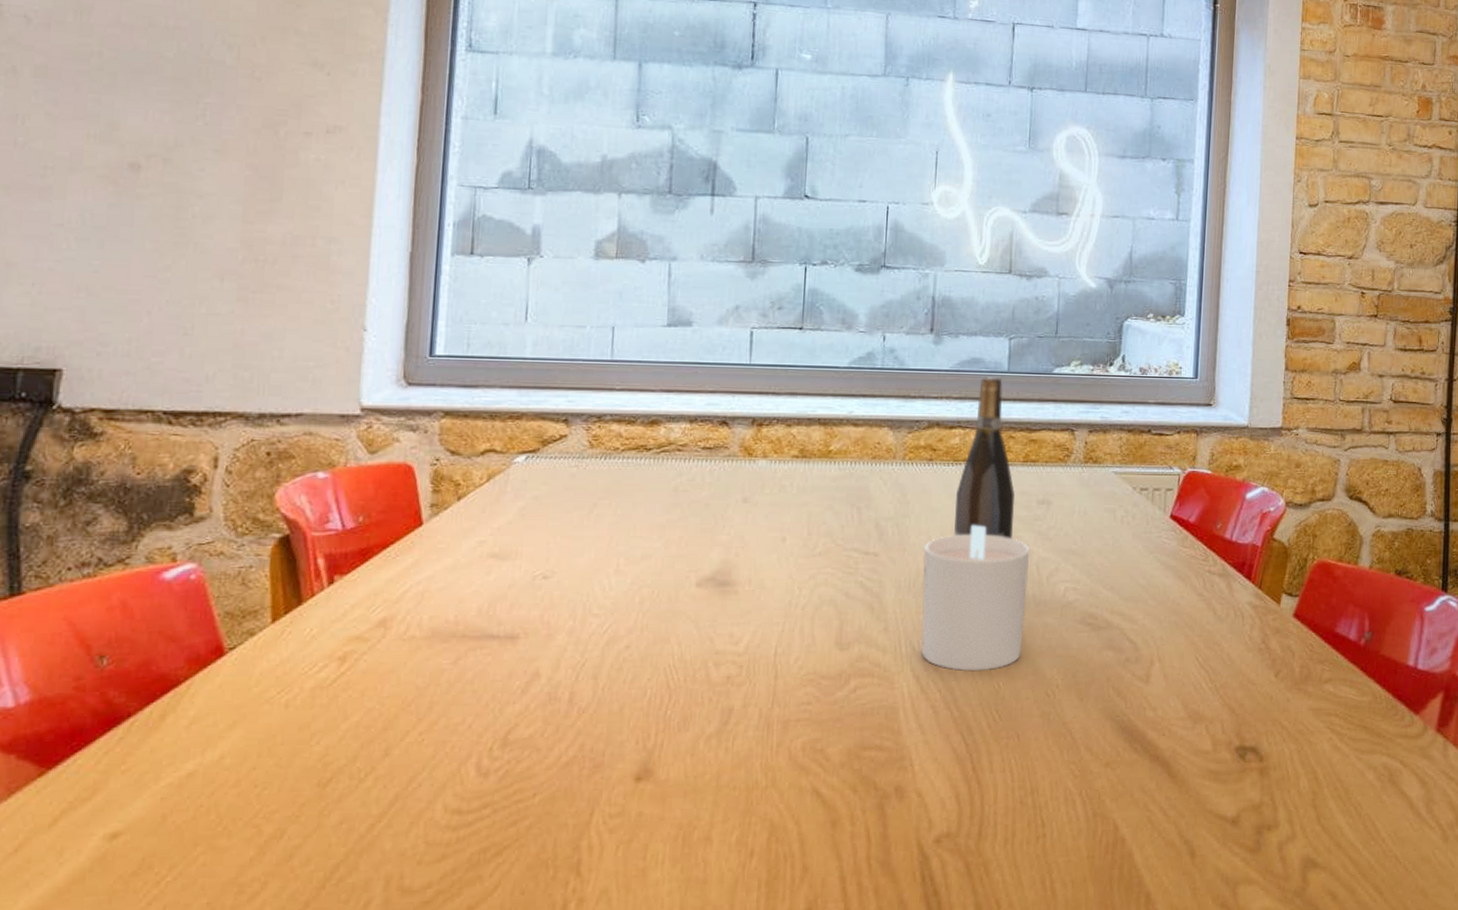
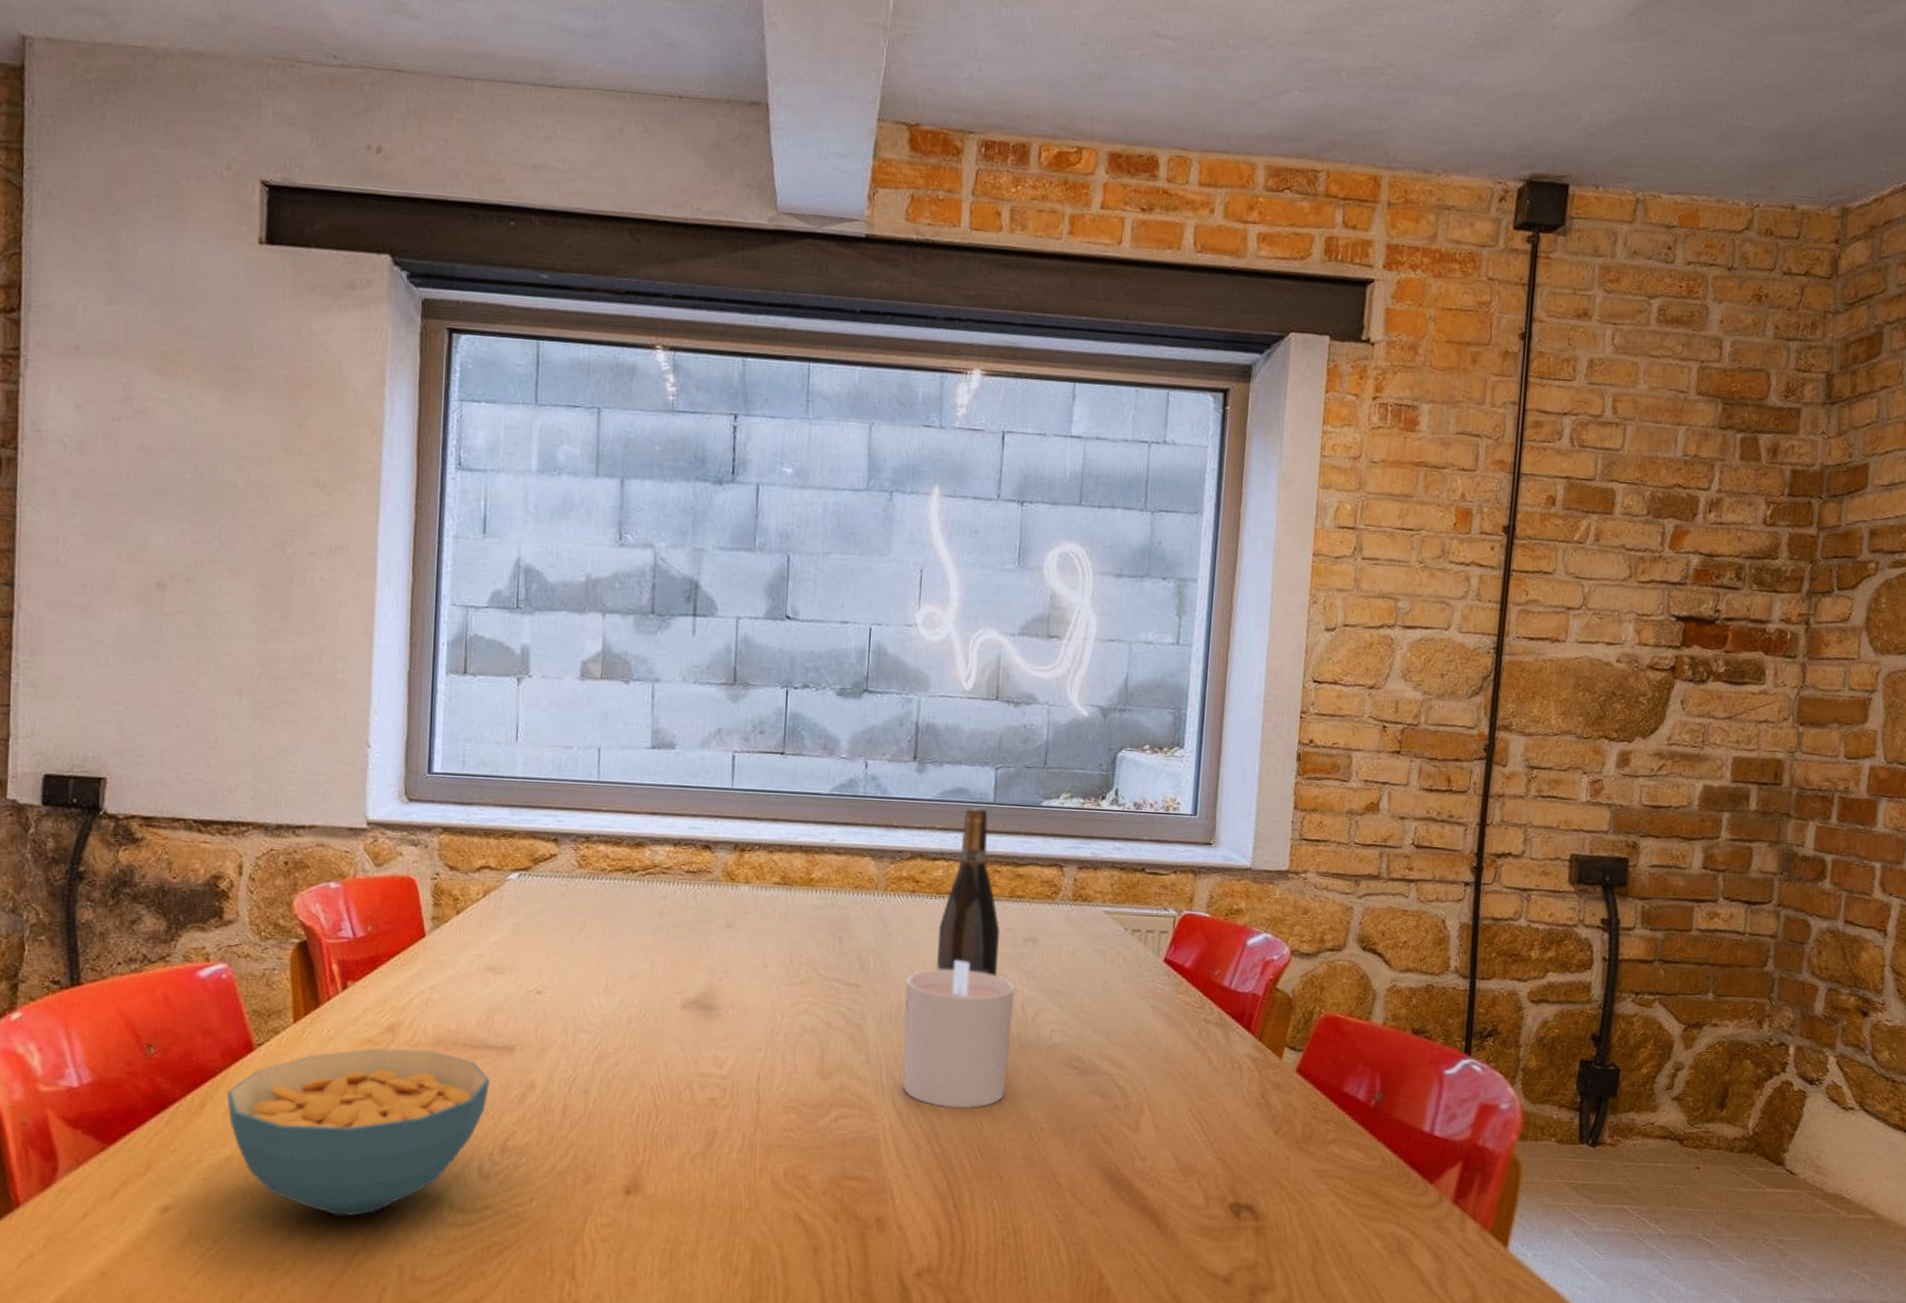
cereal bowl: none [191,644,491,828] -> present [226,1048,490,1216]

